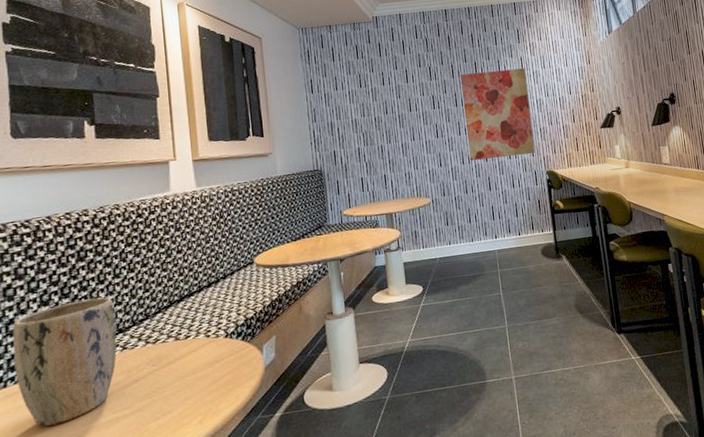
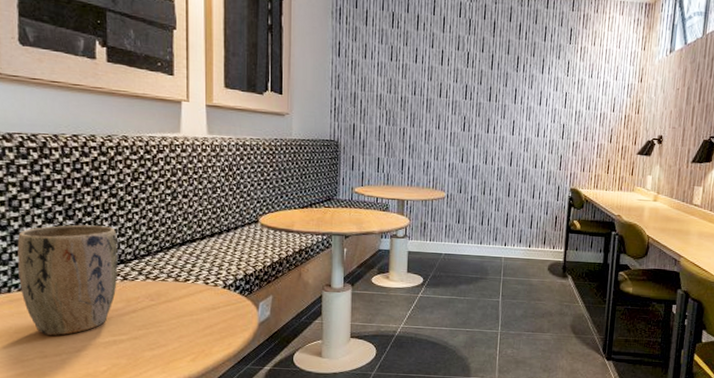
wall art: present [461,68,536,161] -> none [493,67,571,167]

